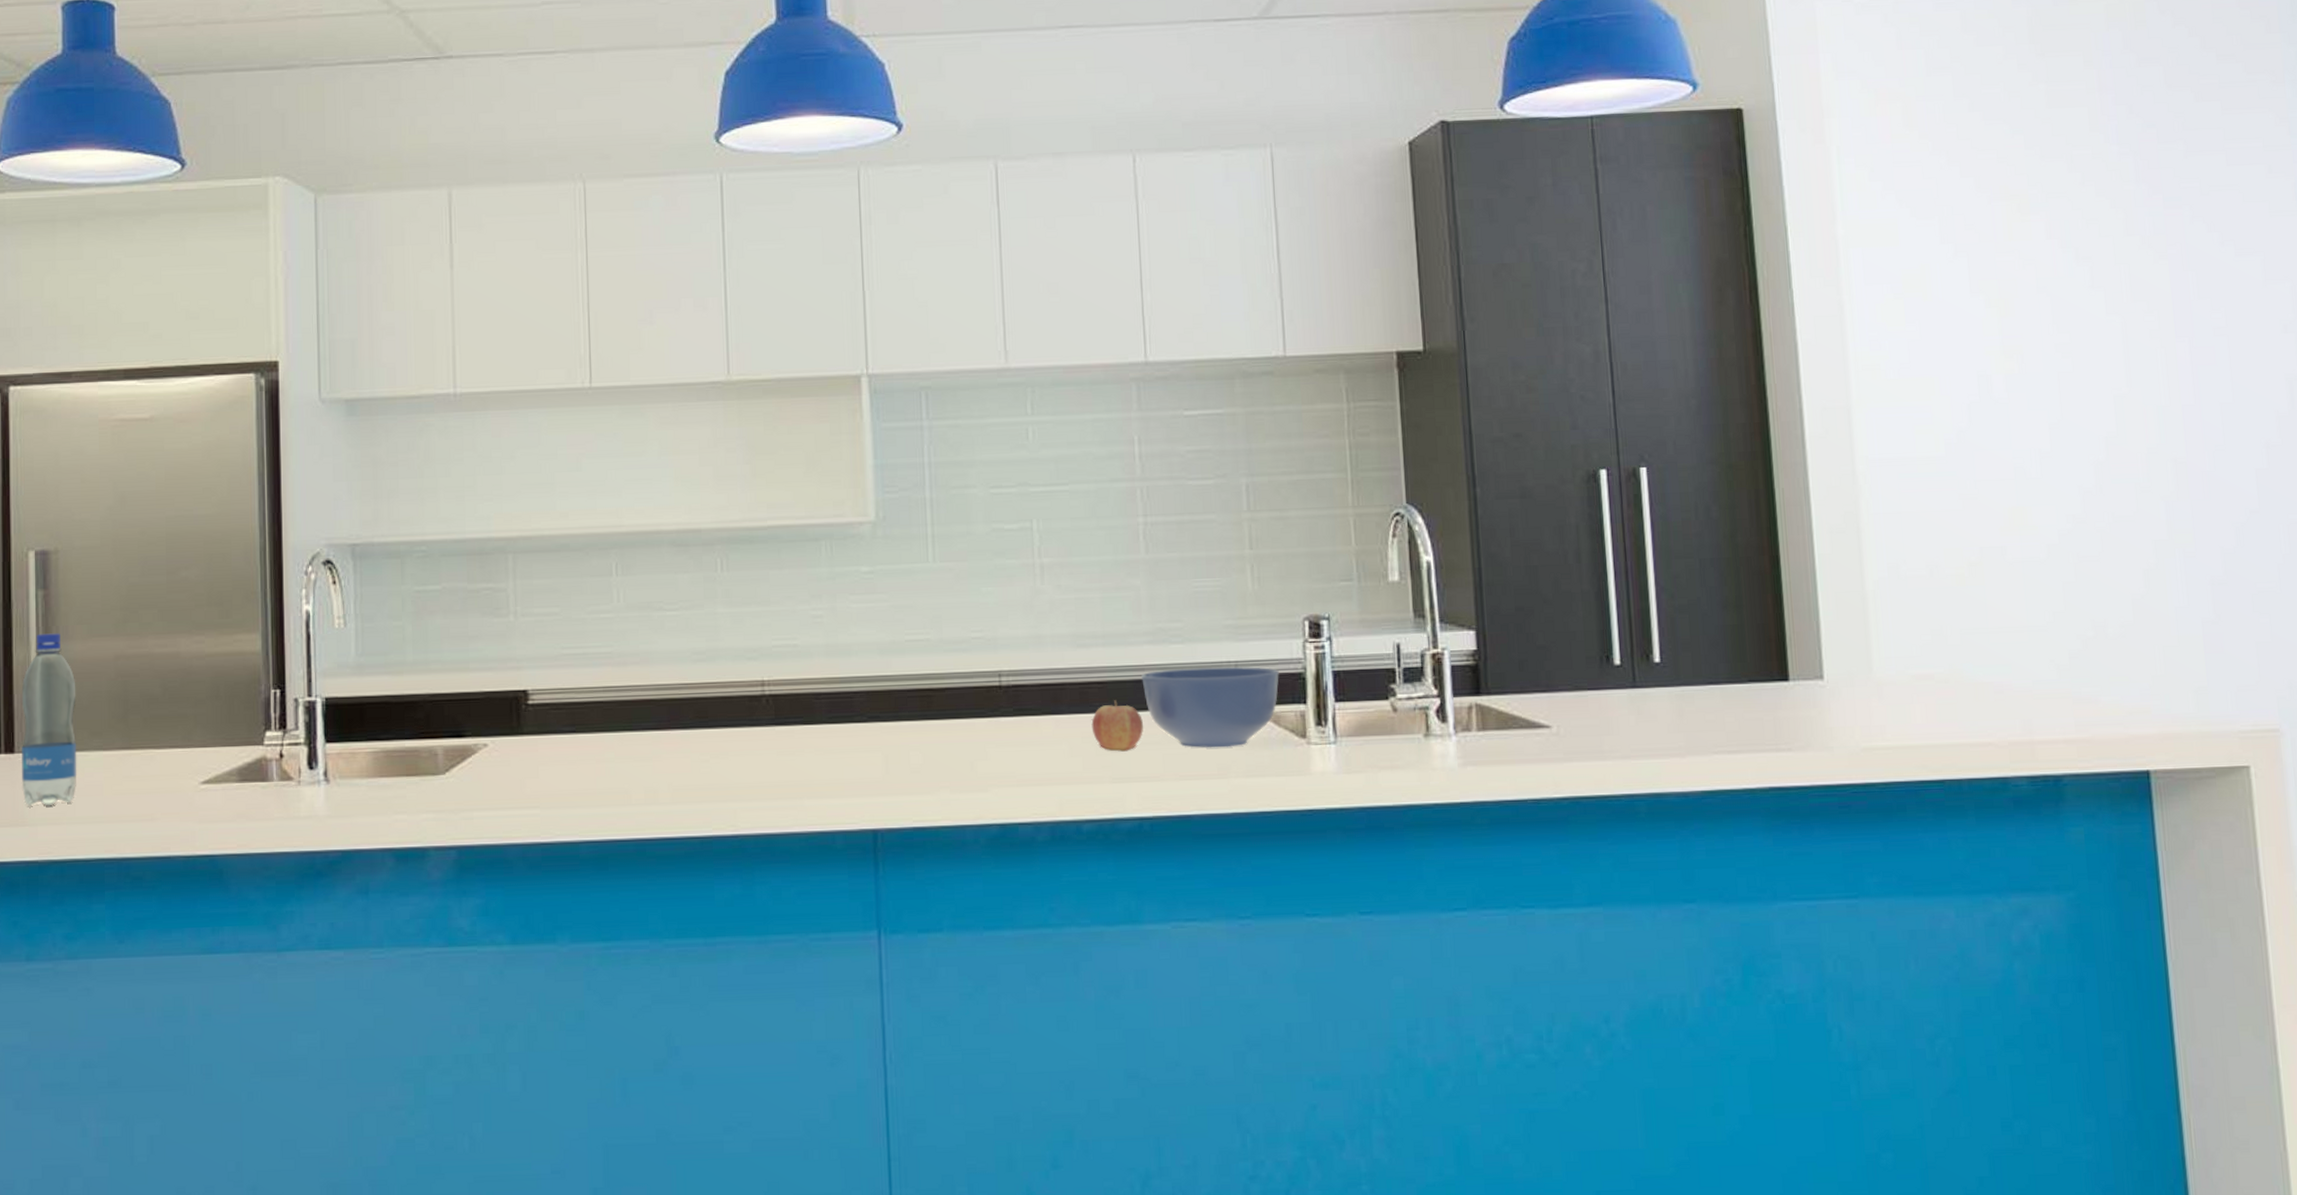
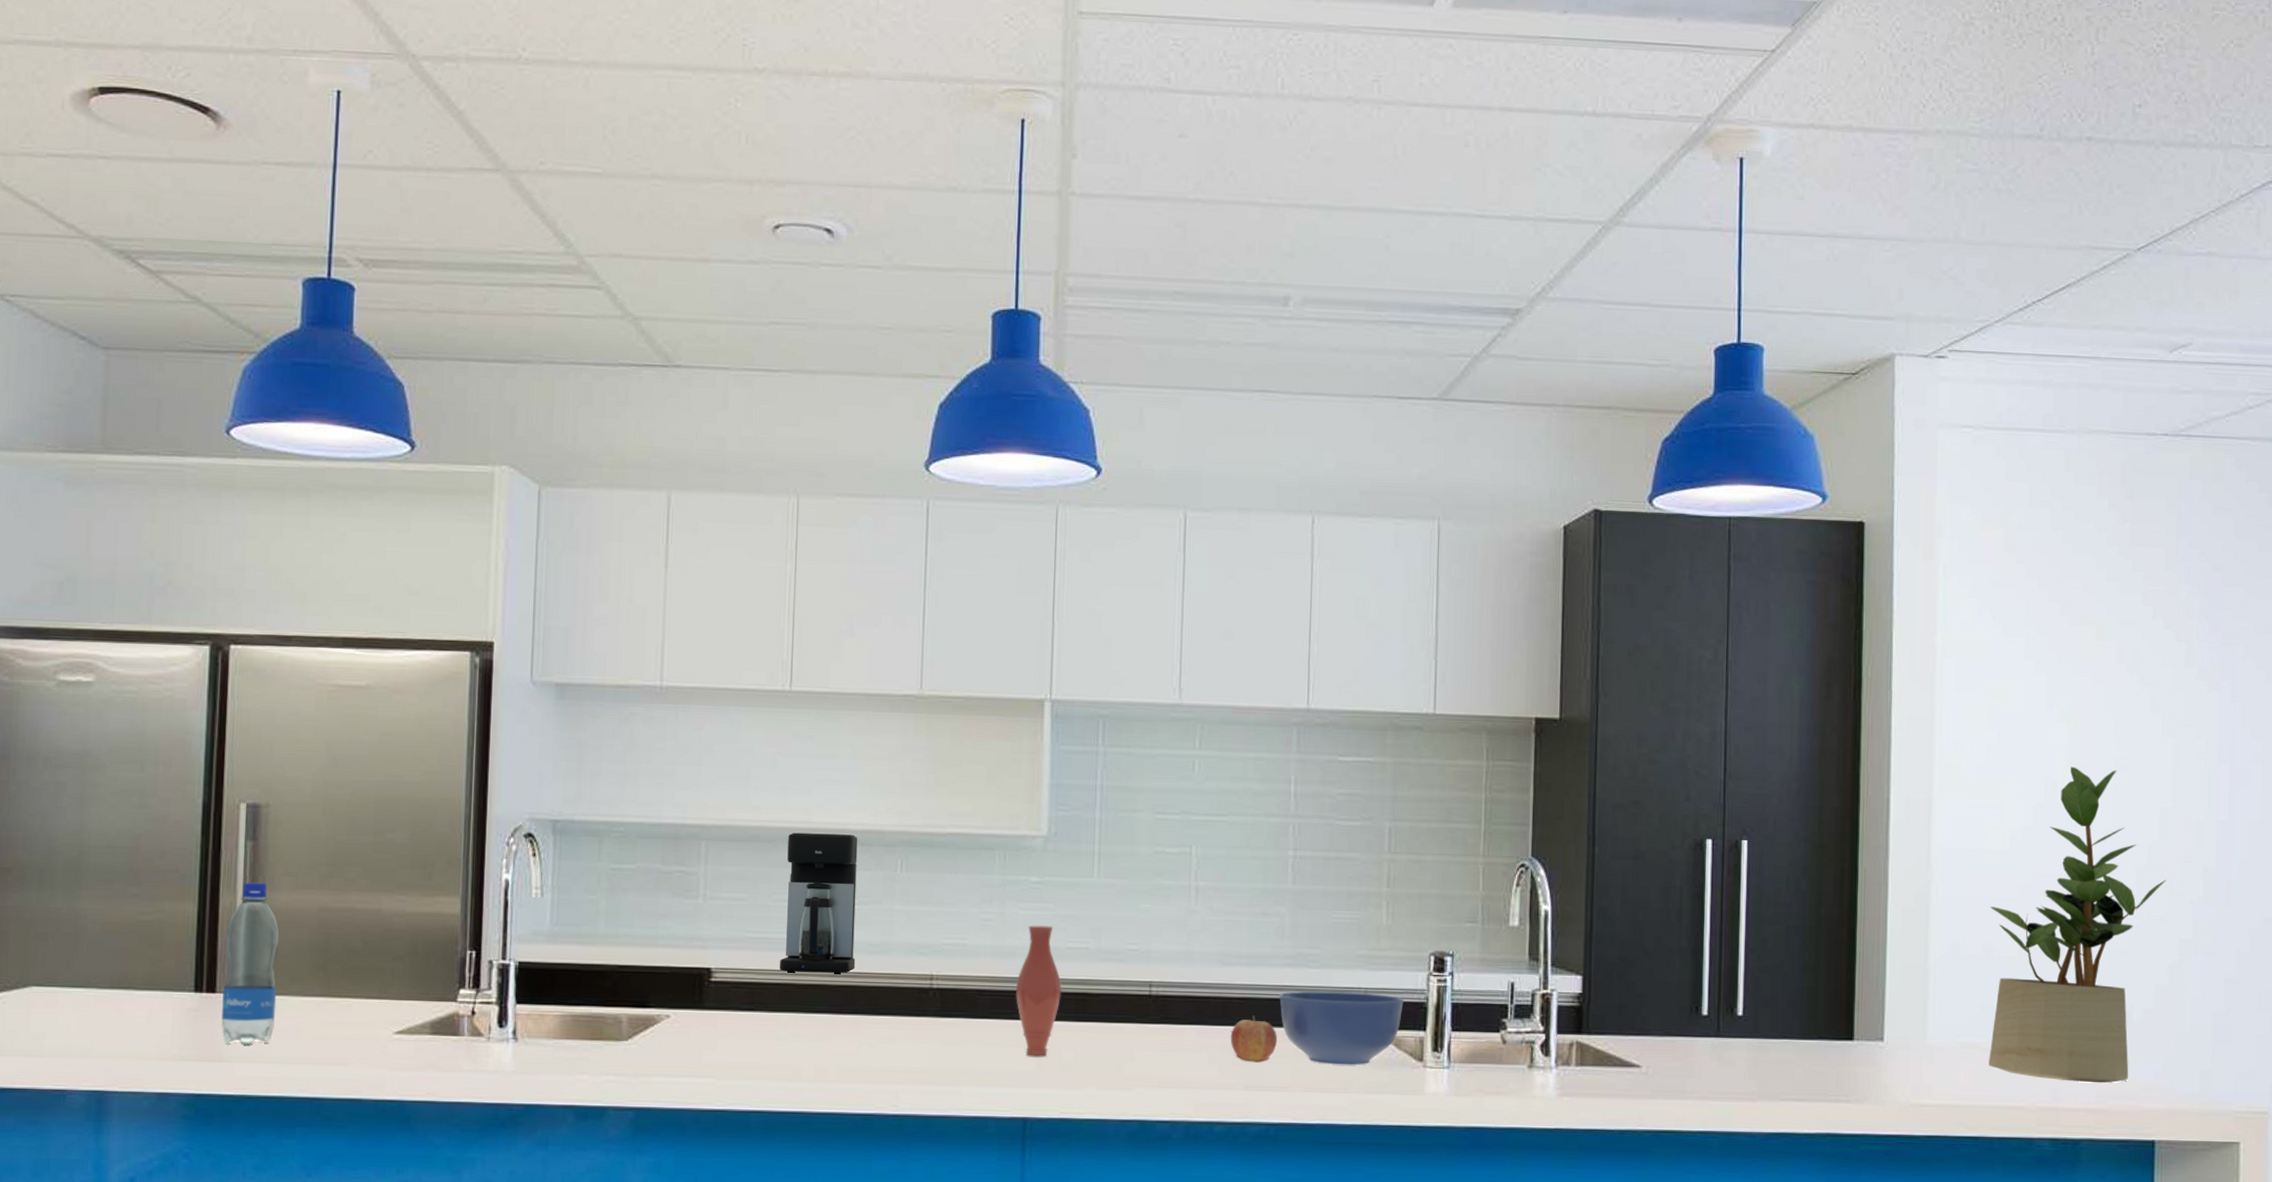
coffee maker: none [599,535,681,689] -> present [780,832,858,974]
vase: none [854,618,905,764] -> present [1015,925,1062,1059]
potted plant: none [1930,357,2130,710] -> present [1989,766,2166,1083]

